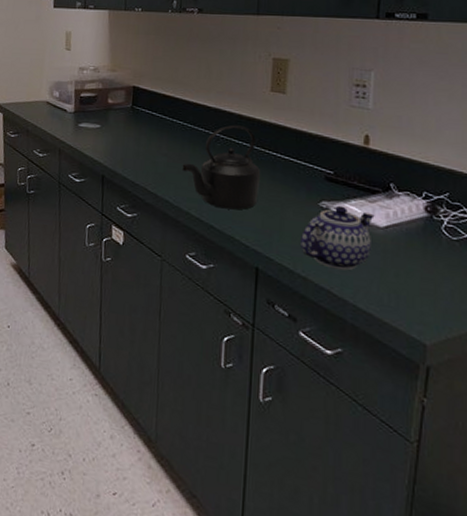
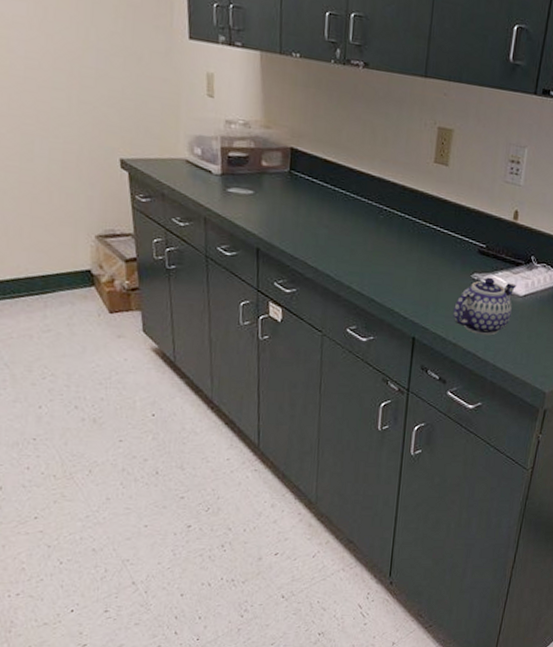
kettle: present [182,125,261,210] -> none [343,196,421,283]

